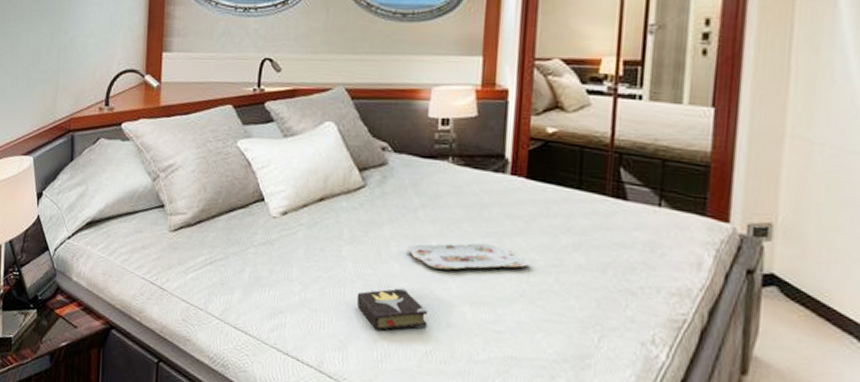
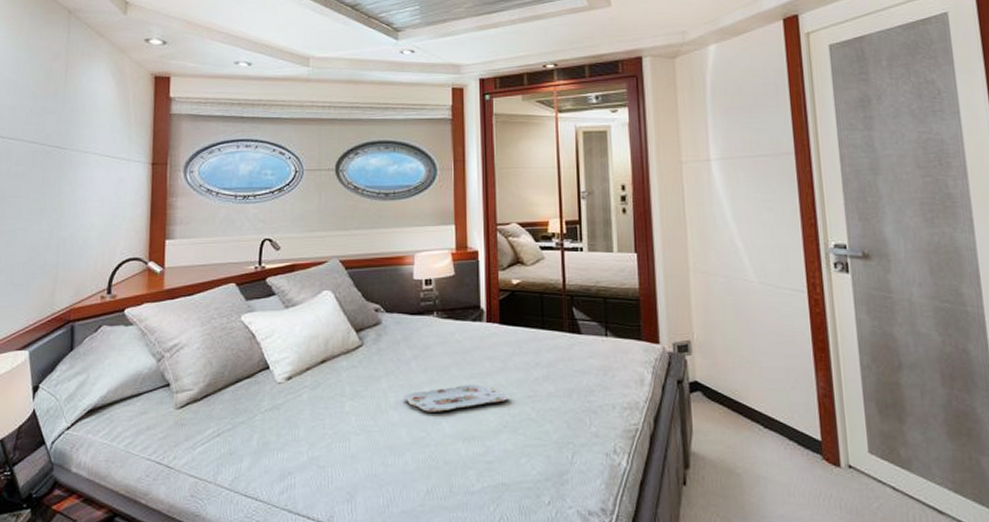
hardback book: present [356,287,428,332] -> none [361,433,427,478]

